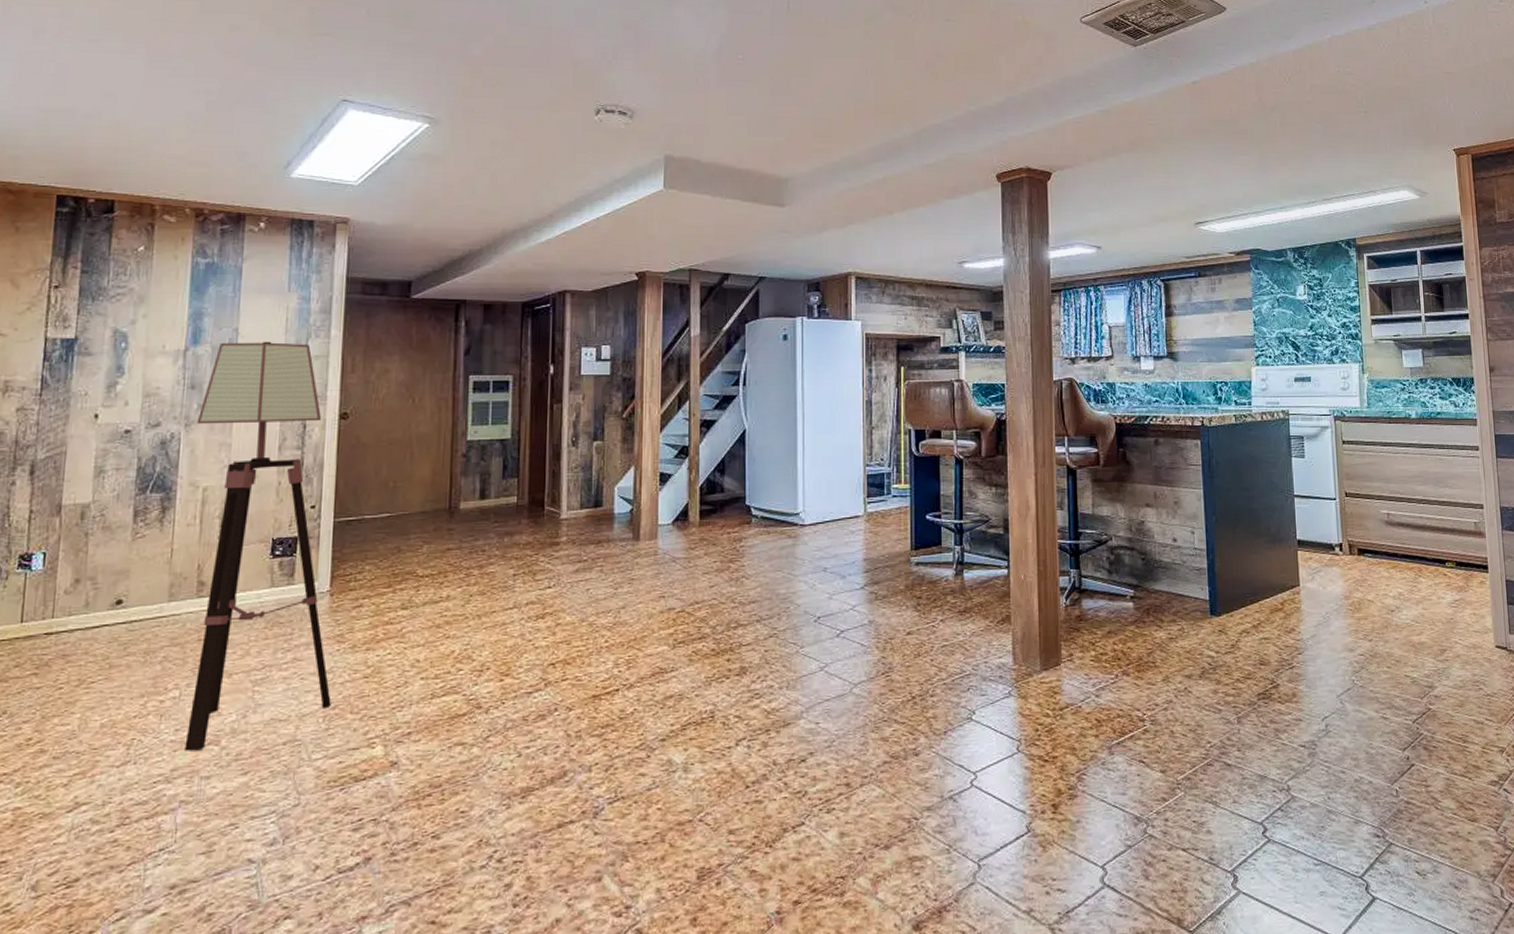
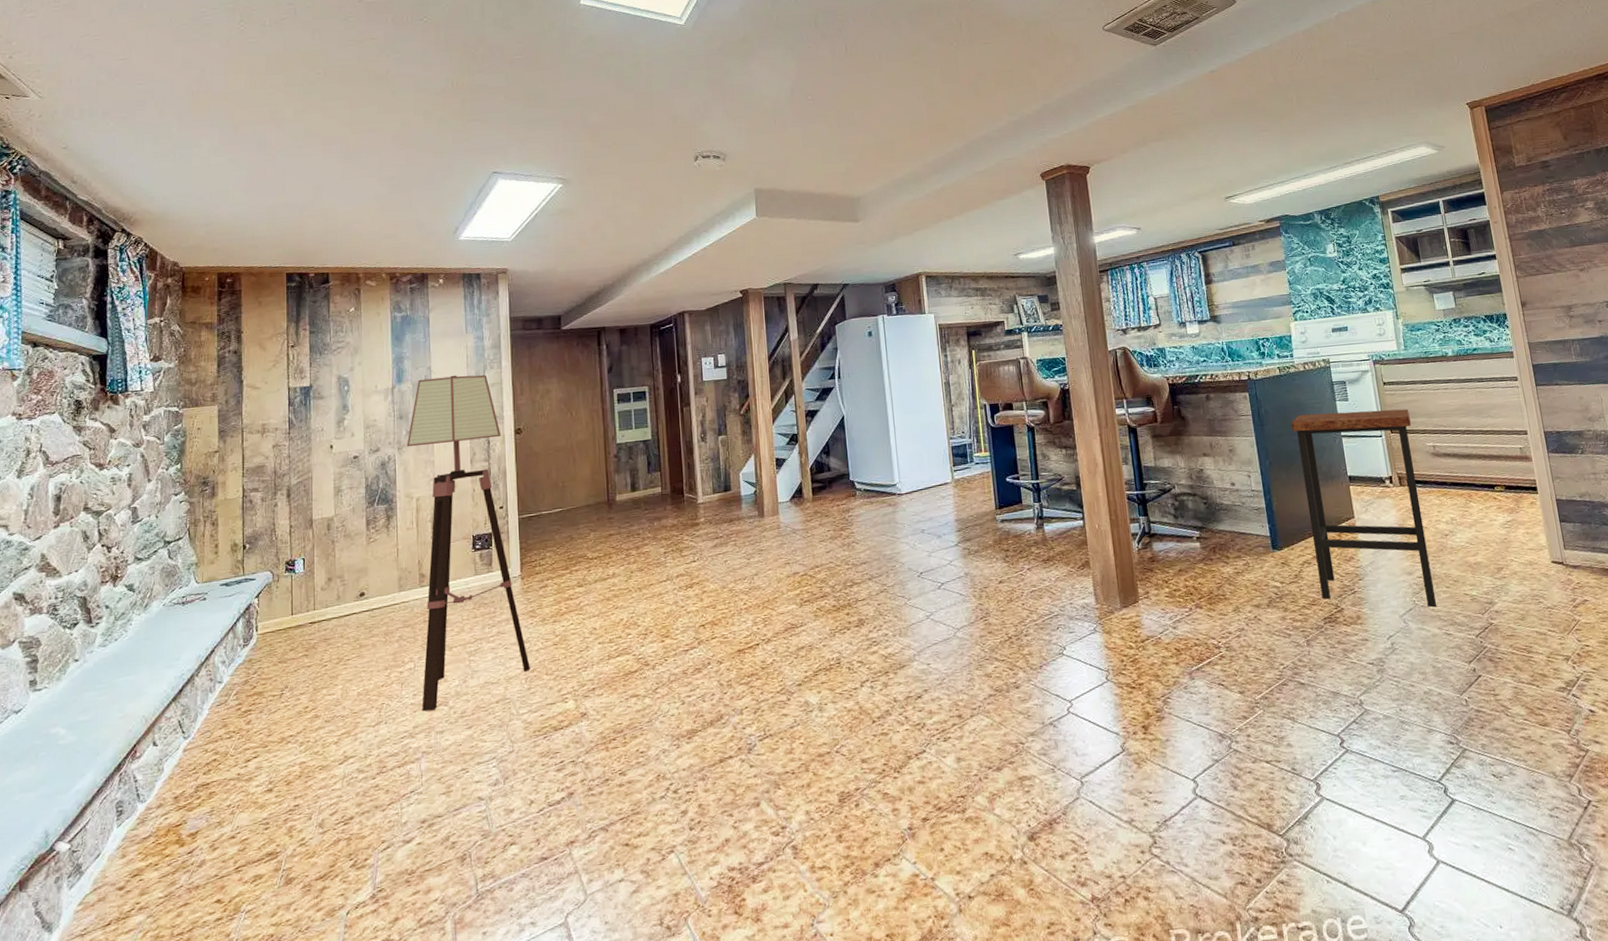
bar stool: none [1242,468,1376,689] -> present [1291,408,1437,607]

